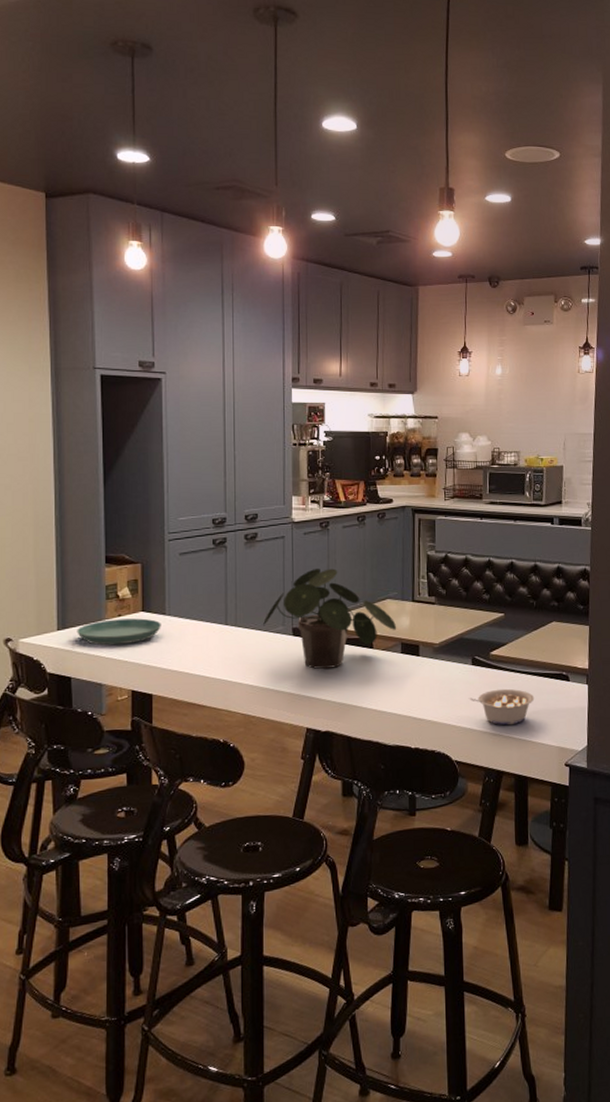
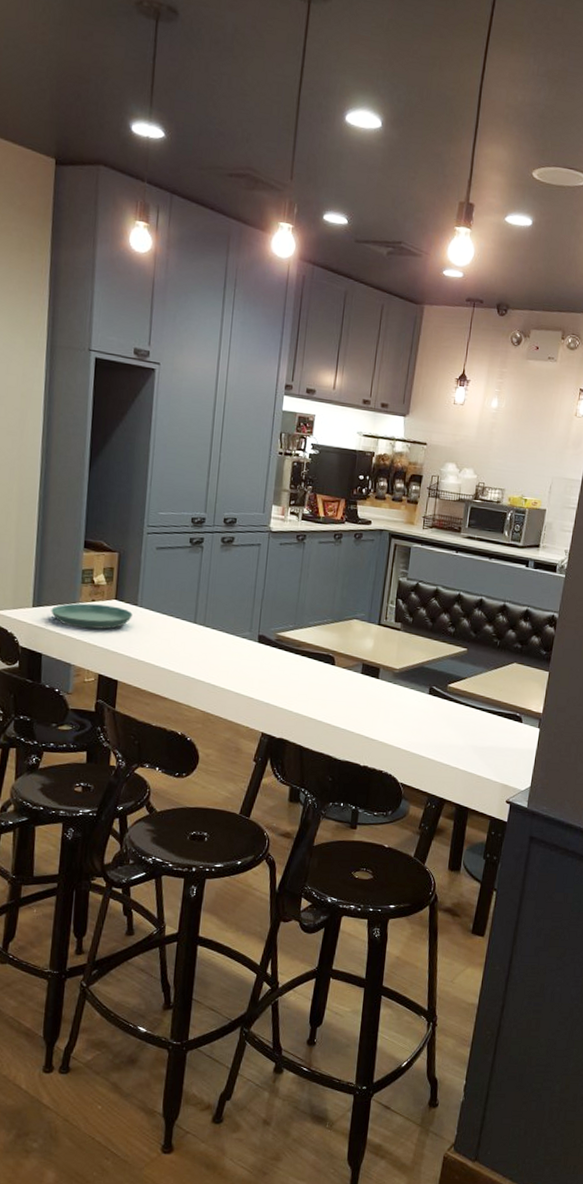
potted plant: present [263,568,397,670] -> none [231,580,360,680]
legume: present [468,688,535,726] -> none [421,721,486,757]

